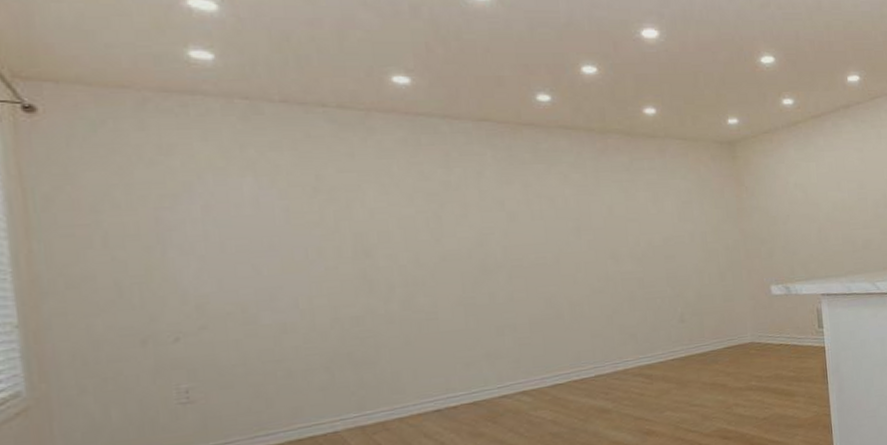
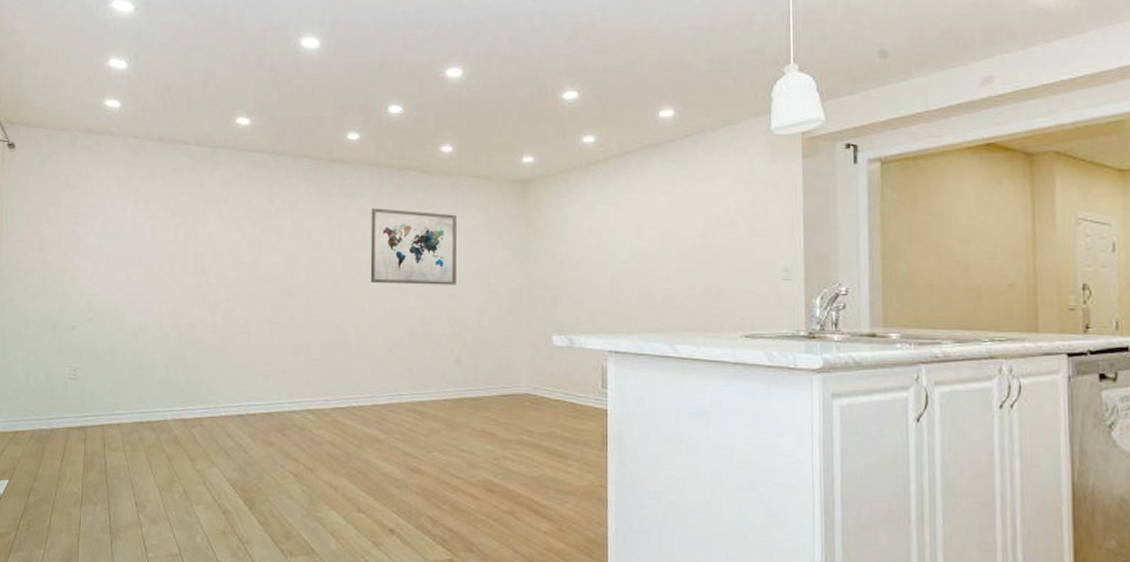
wall art: none [572,173,673,252] -> present [370,208,457,285]

